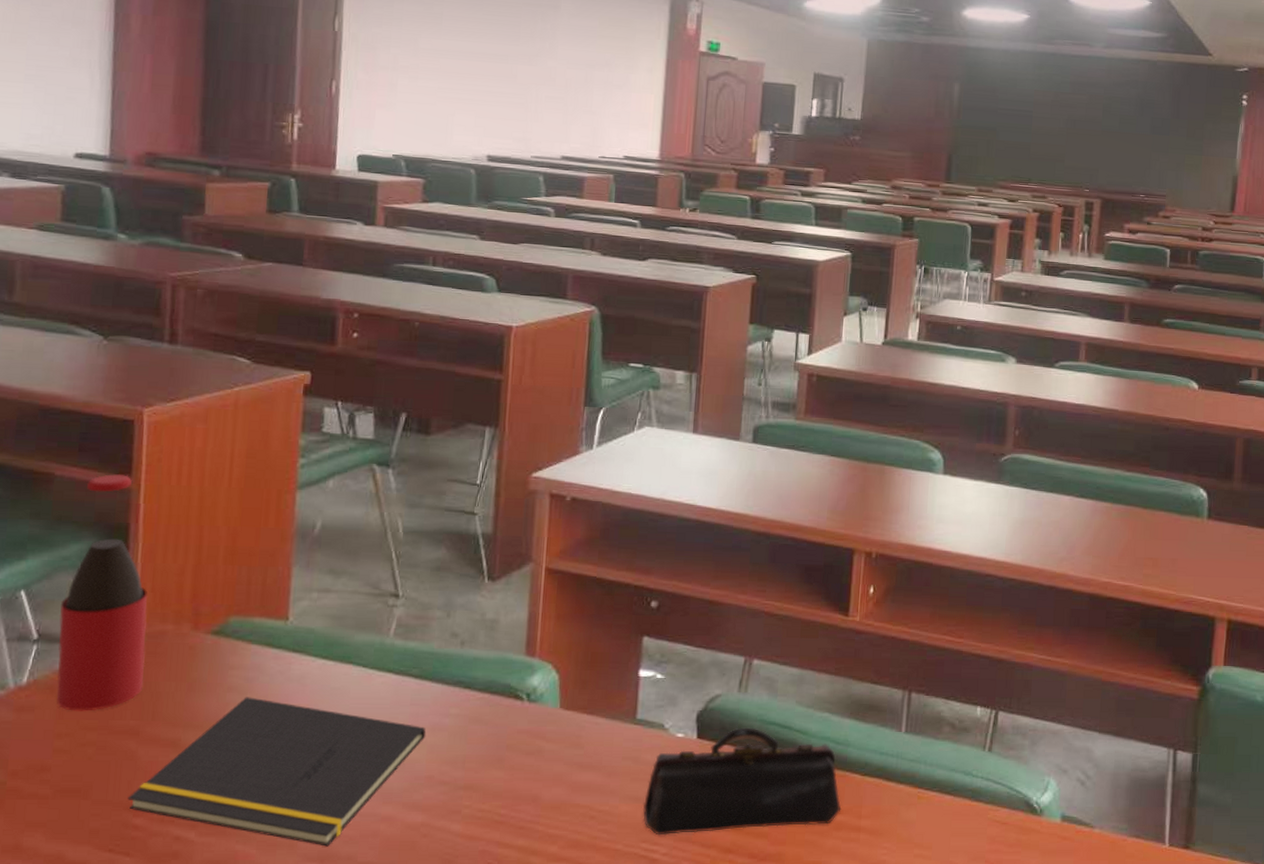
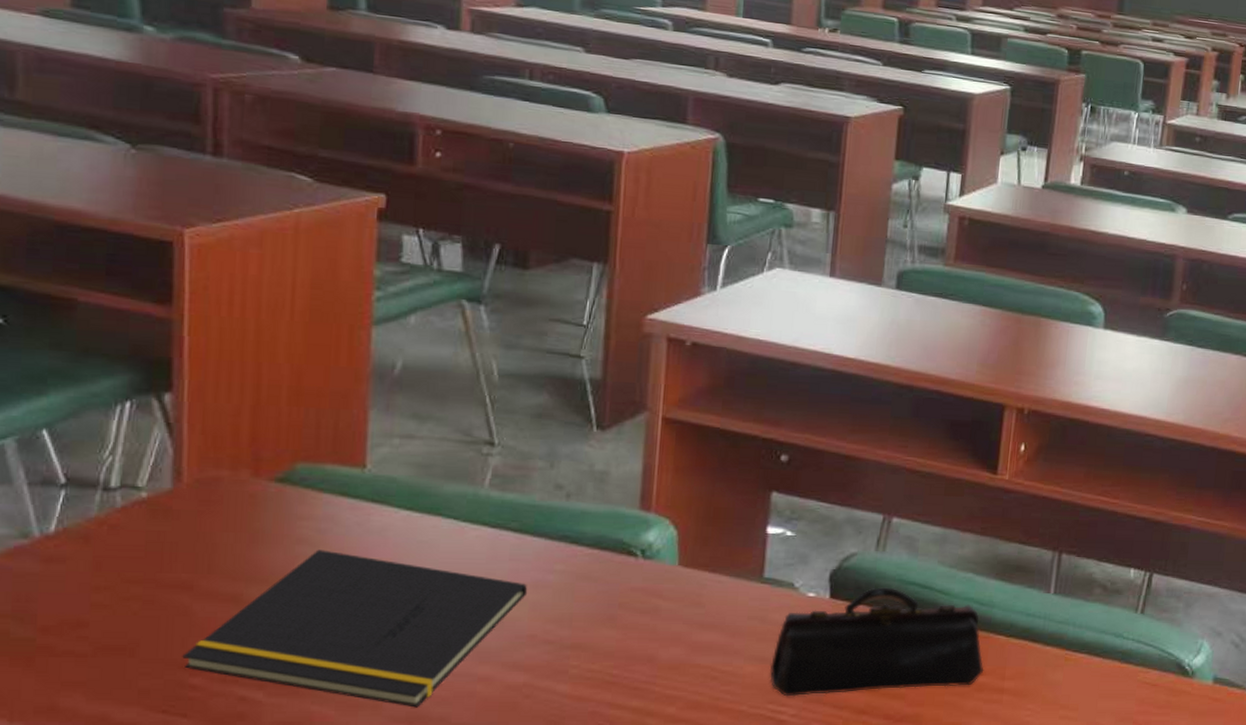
bottle: present [57,474,149,711] -> none [90,302,198,563]

